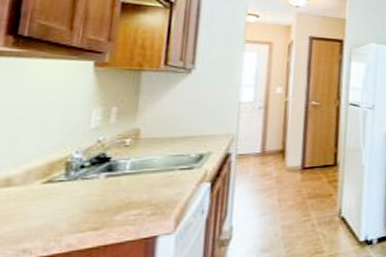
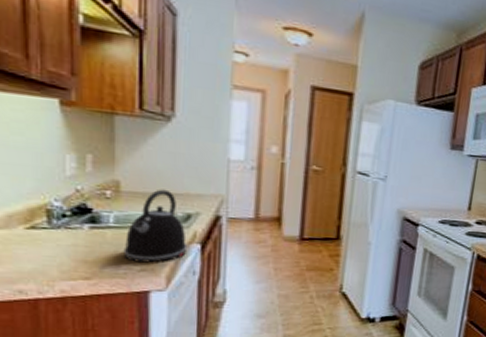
kettle: none [136,133,198,207] -> present [123,189,188,263]

